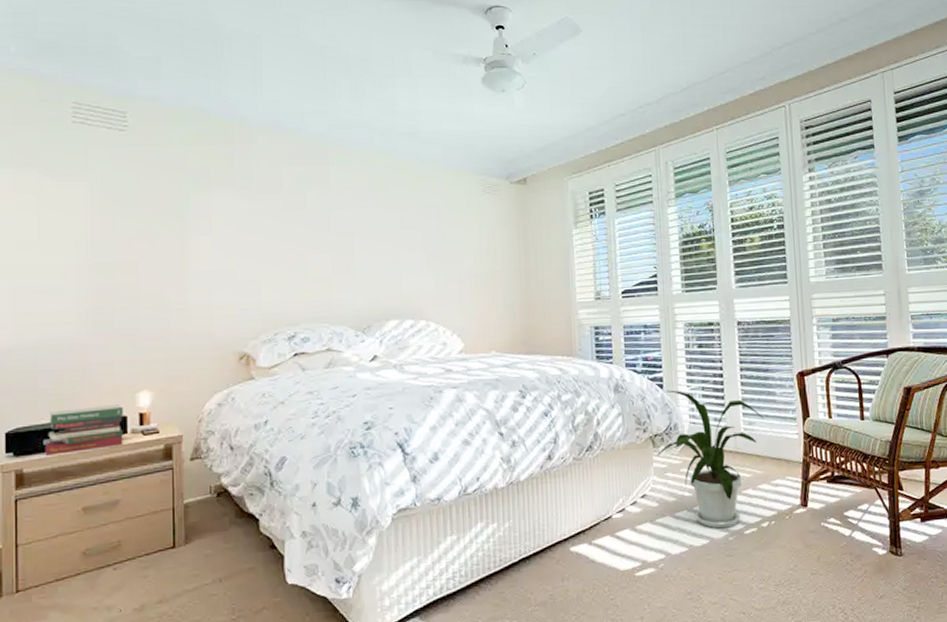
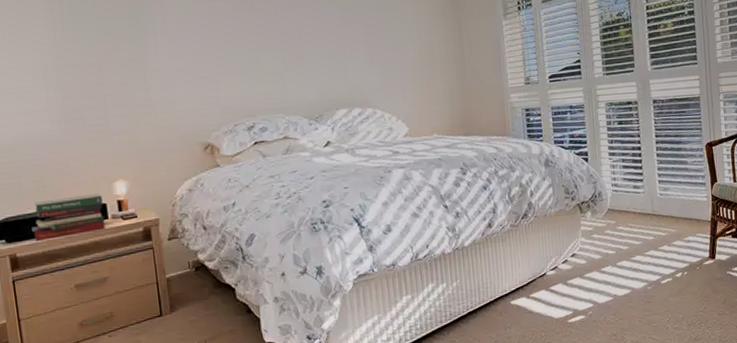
house plant: present [657,390,764,529] -> none [584,162,677,280]

